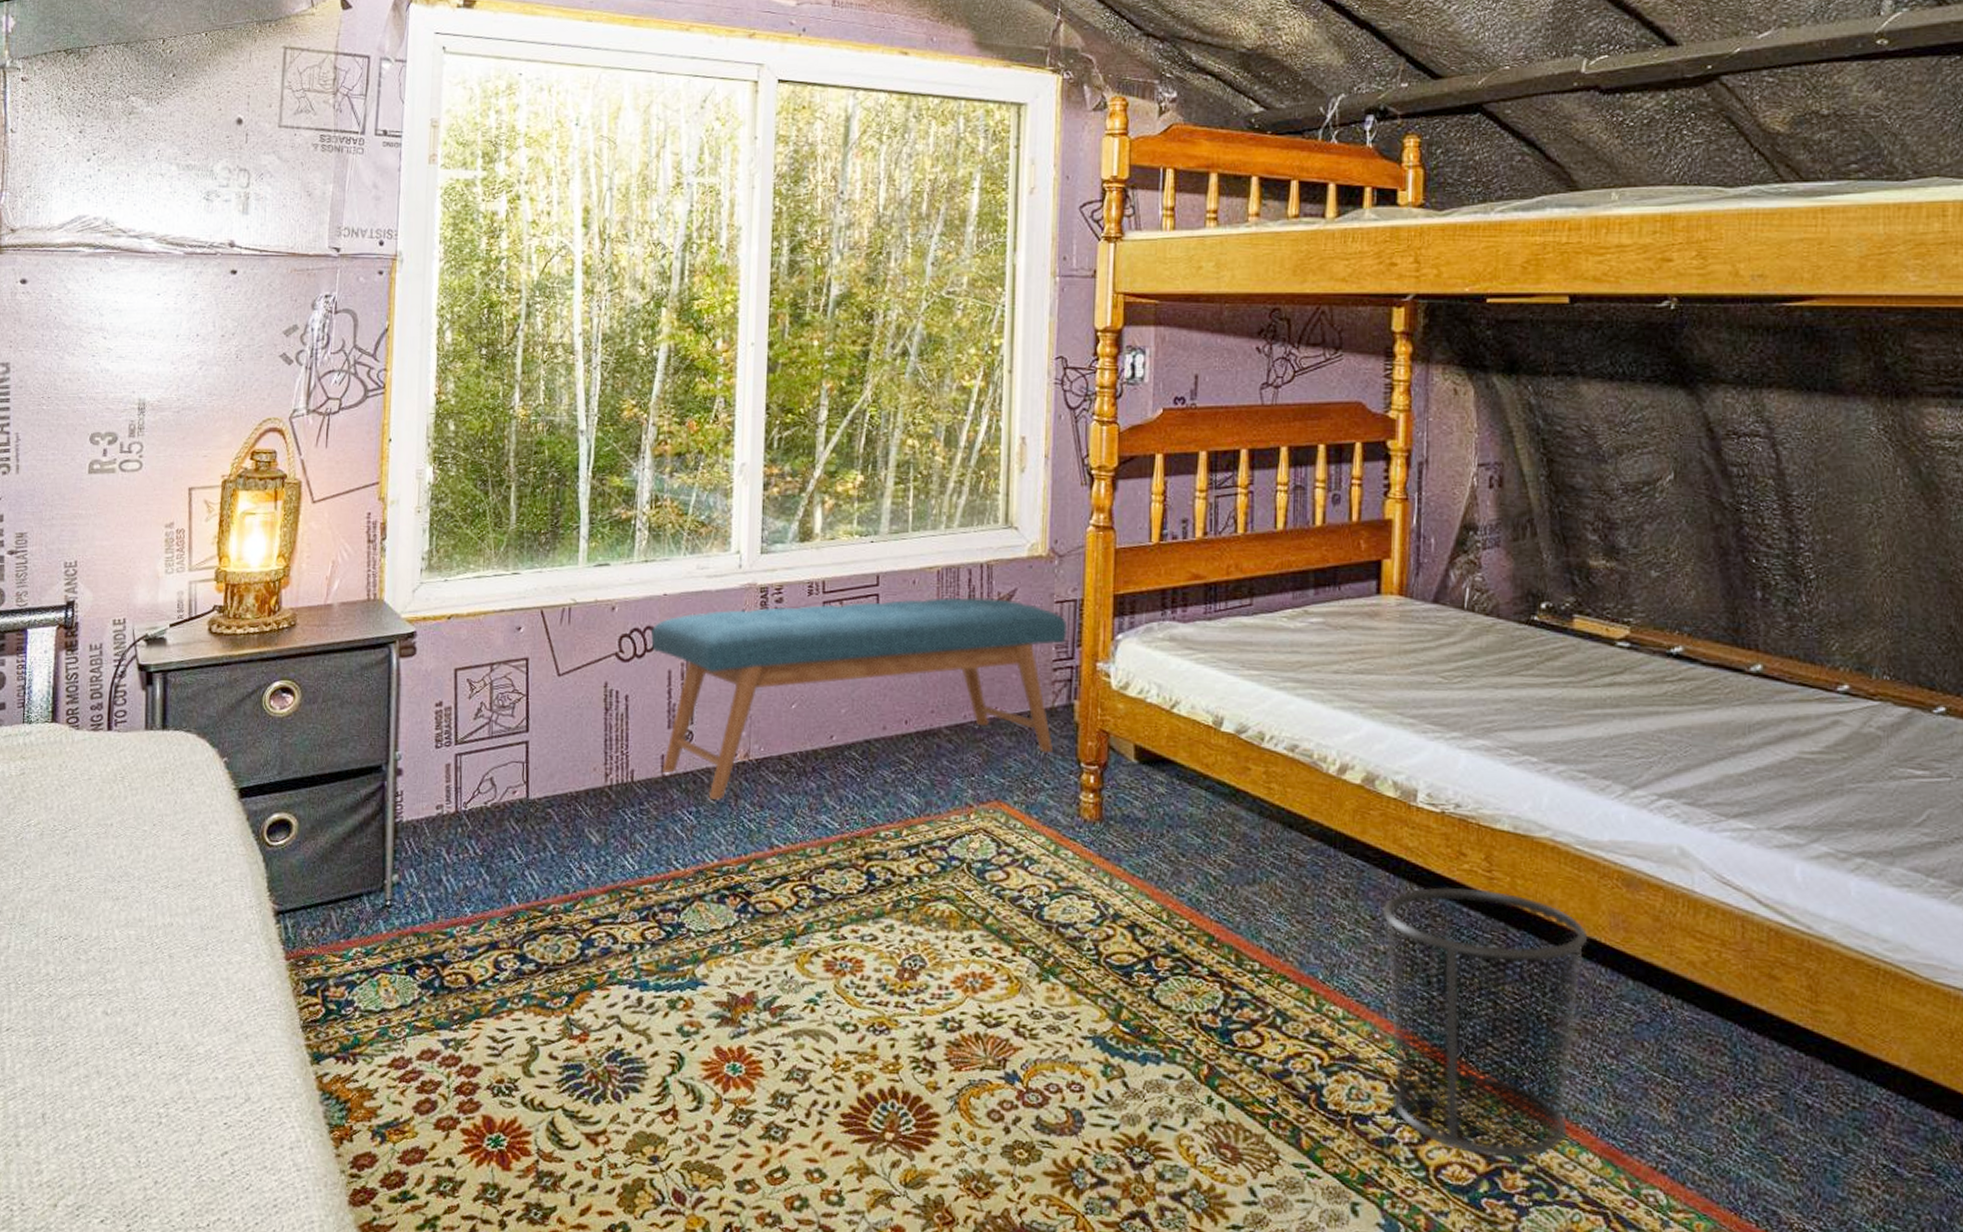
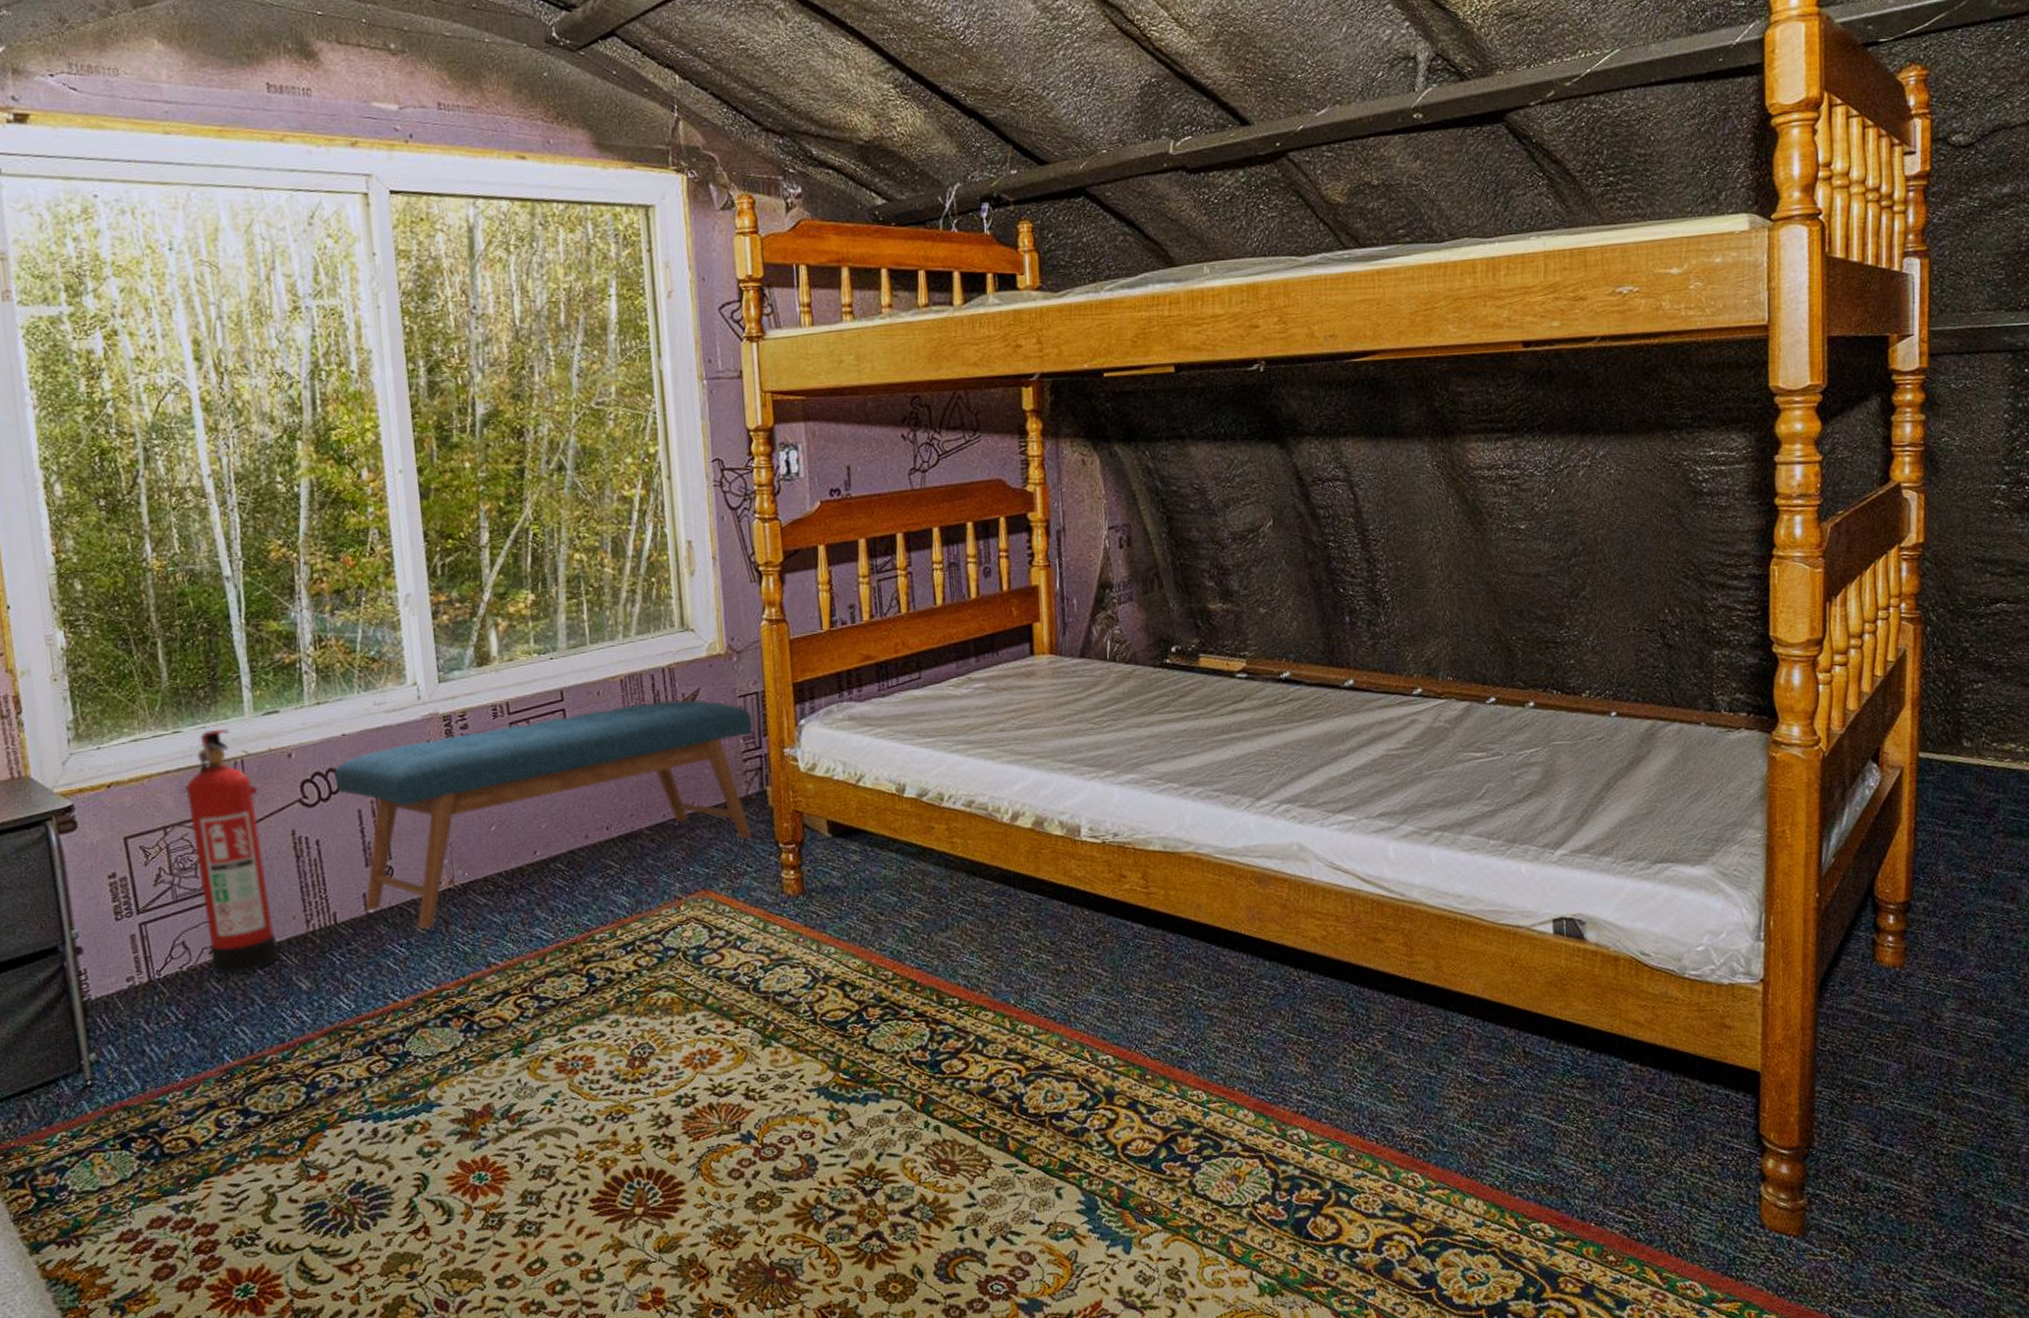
fire extinguisher: none [513,575,579,817] -> present [186,729,279,974]
waste bin: present [1382,886,1588,1158] -> none [1059,904,1231,1128]

